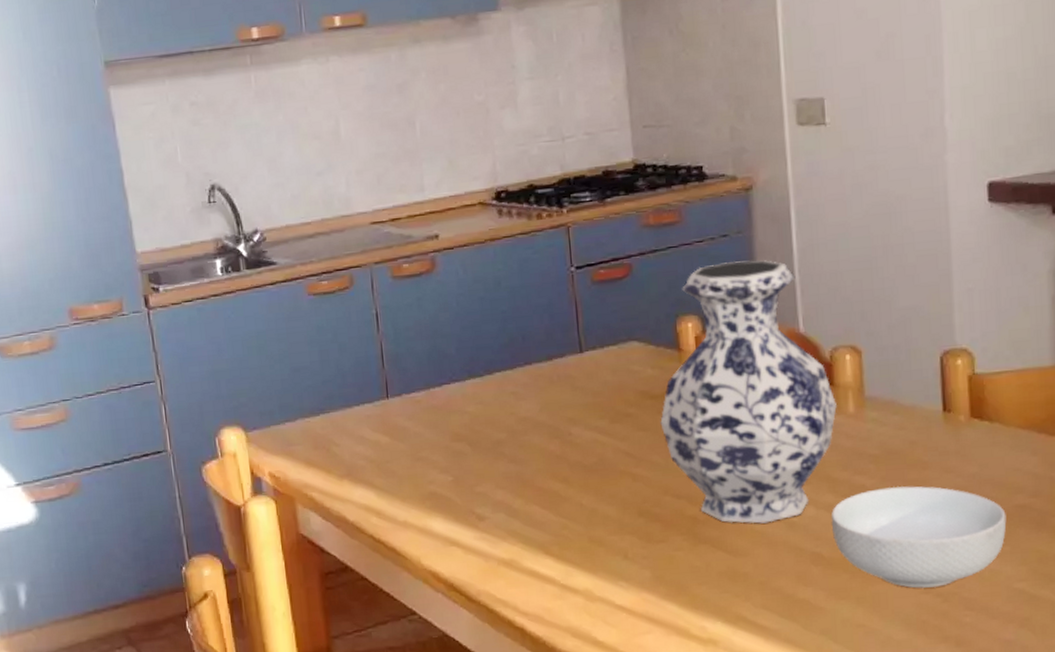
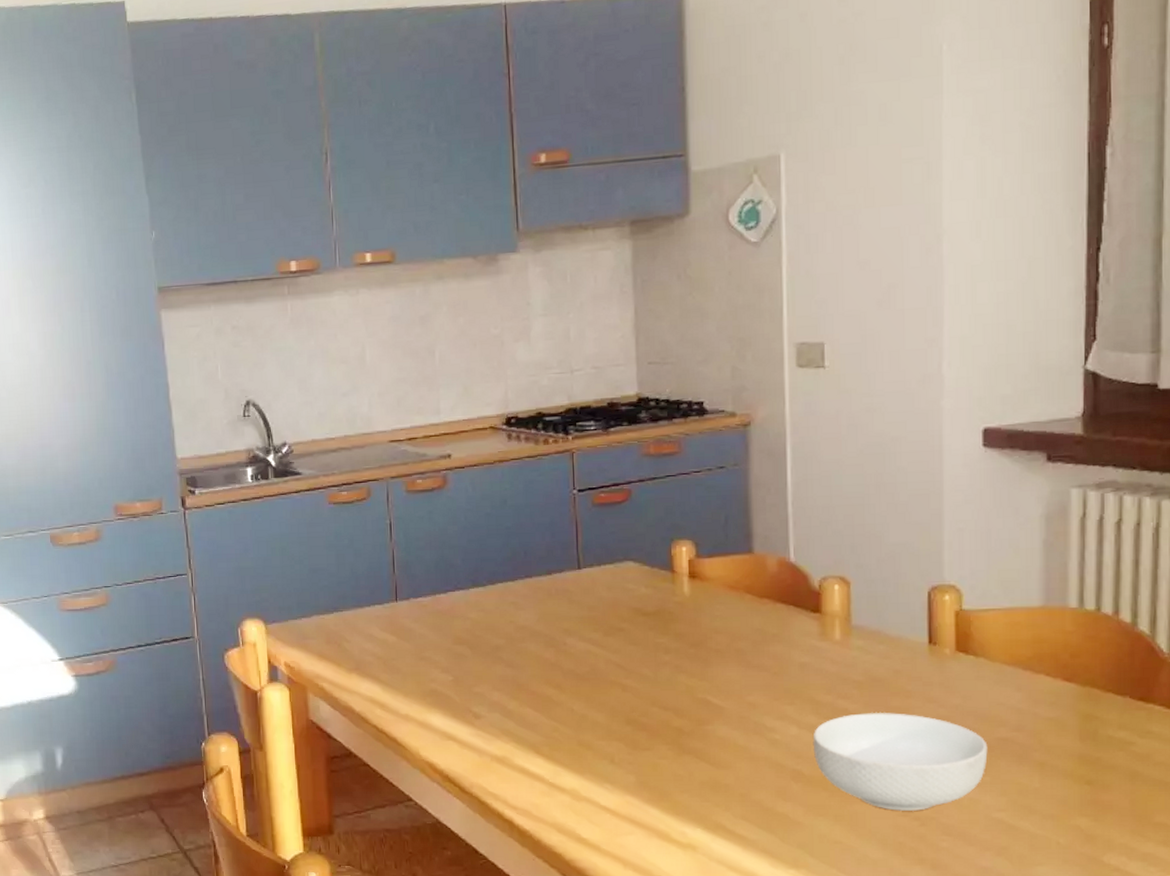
vase: present [660,260,837,524] -> none [651,491,823,739]

